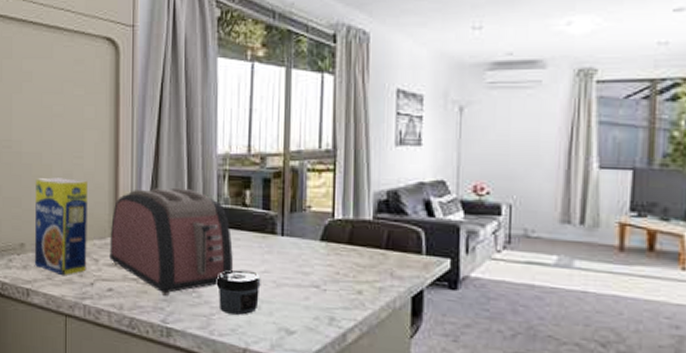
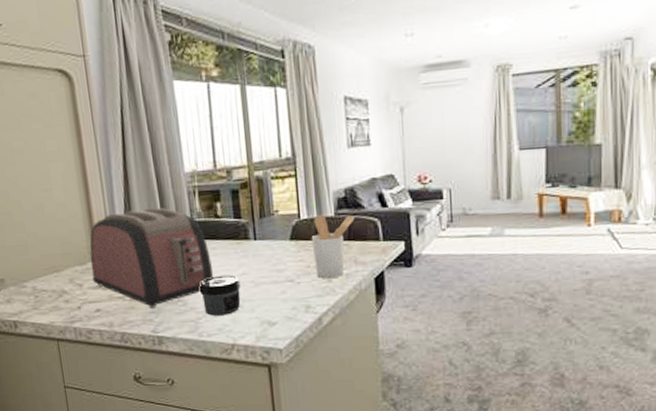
legume: present [34,177,88,276] -> none [5,211,72,304]
utensil holder: none [344,217,396,291] -> present [311,214,355,279]

